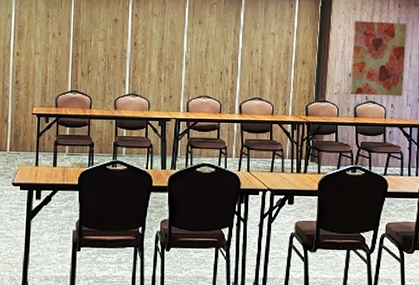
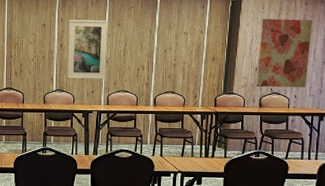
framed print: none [142,15,188,84] -> present [67,19,108,80]

